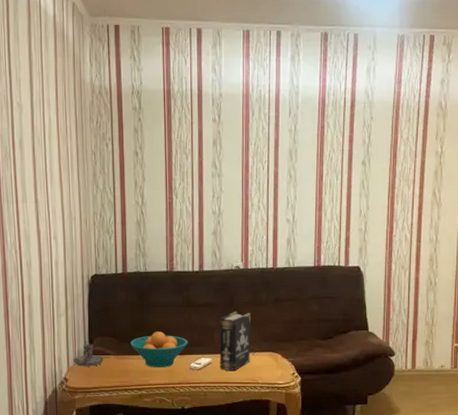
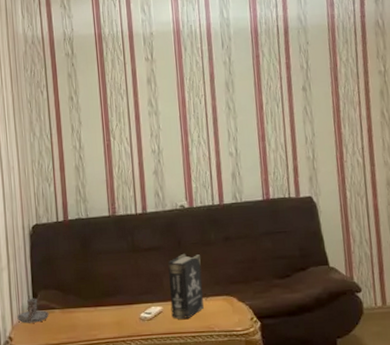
fruit bowl: present [130,332,189,367] -> none [76,280,137,320]

